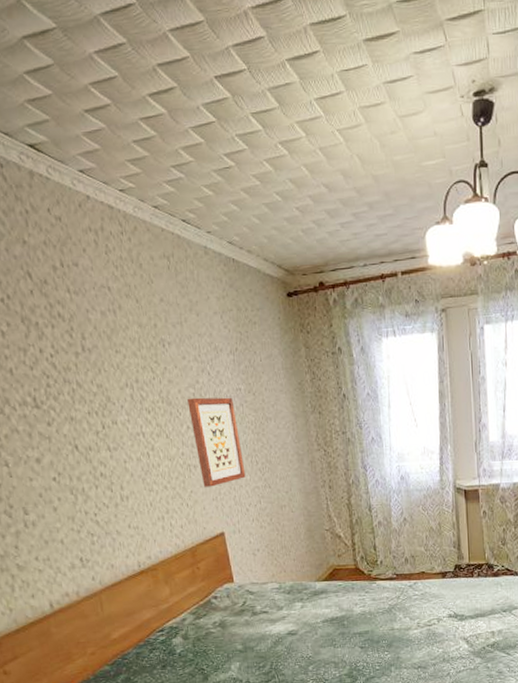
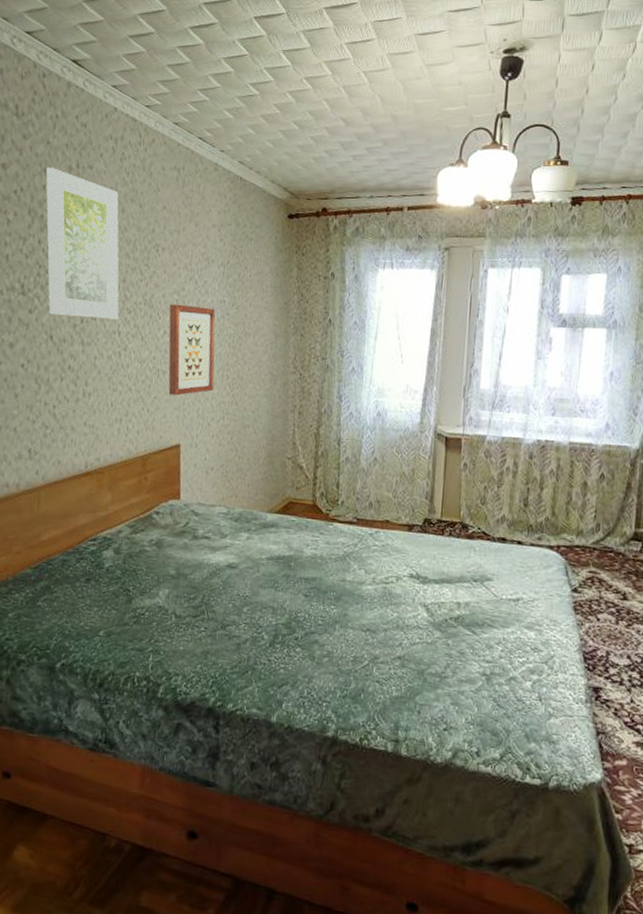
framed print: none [29,269,139,425] -> present [46,167,119,320]

